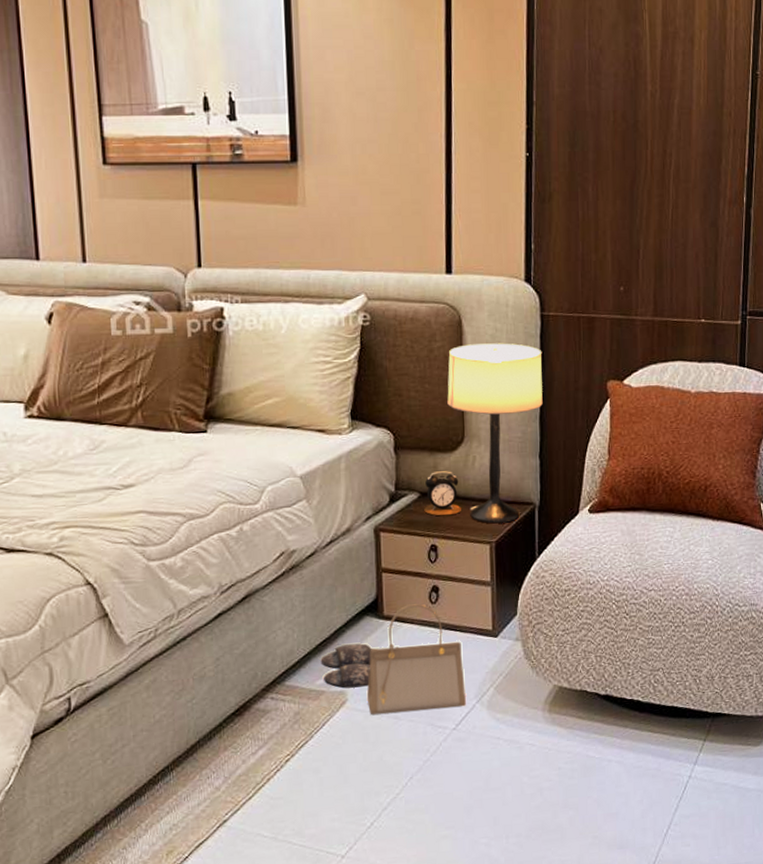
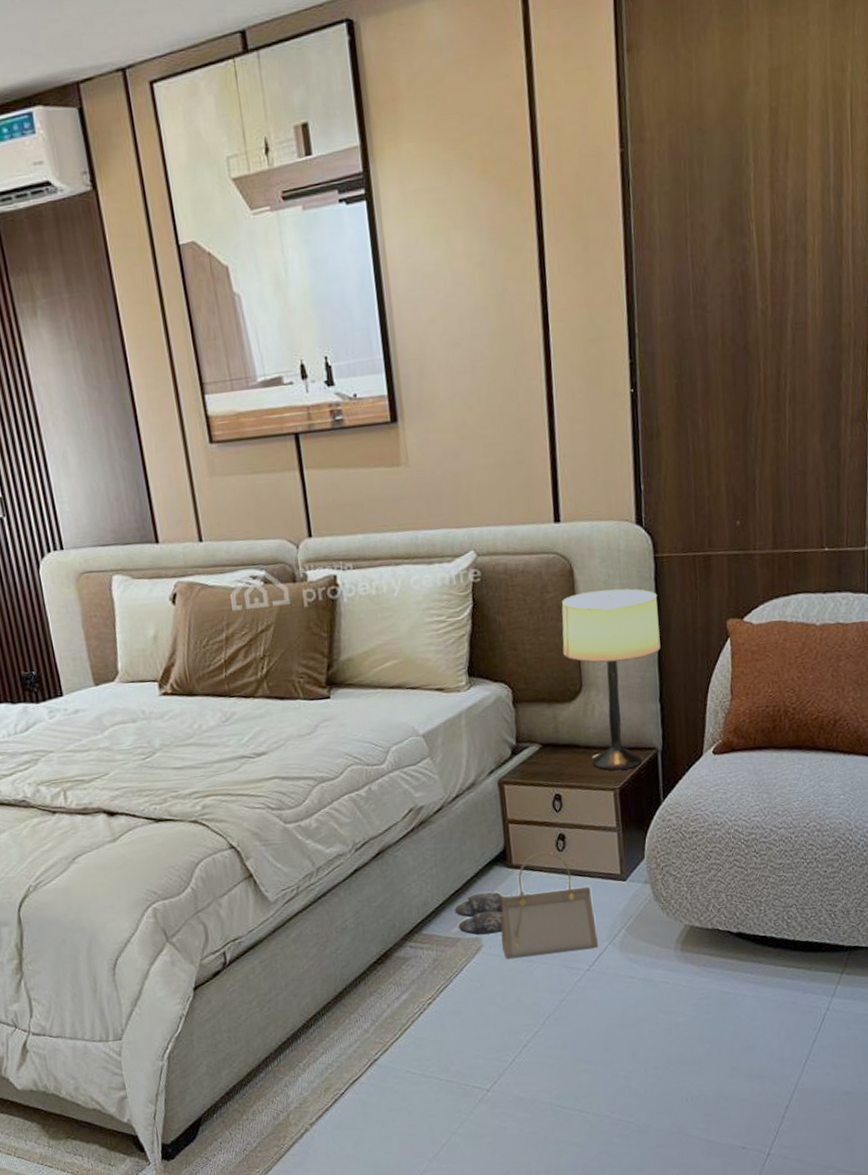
alarm clock: present [424,471,461,516] -> none [546,721,583,766]

